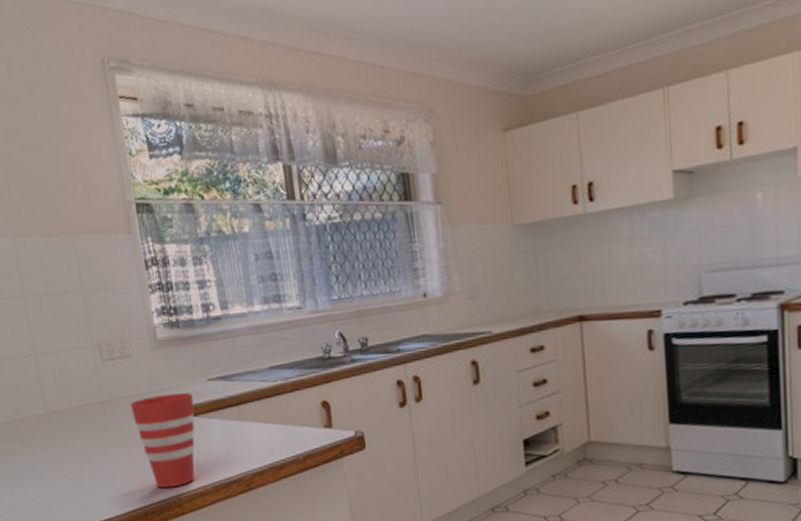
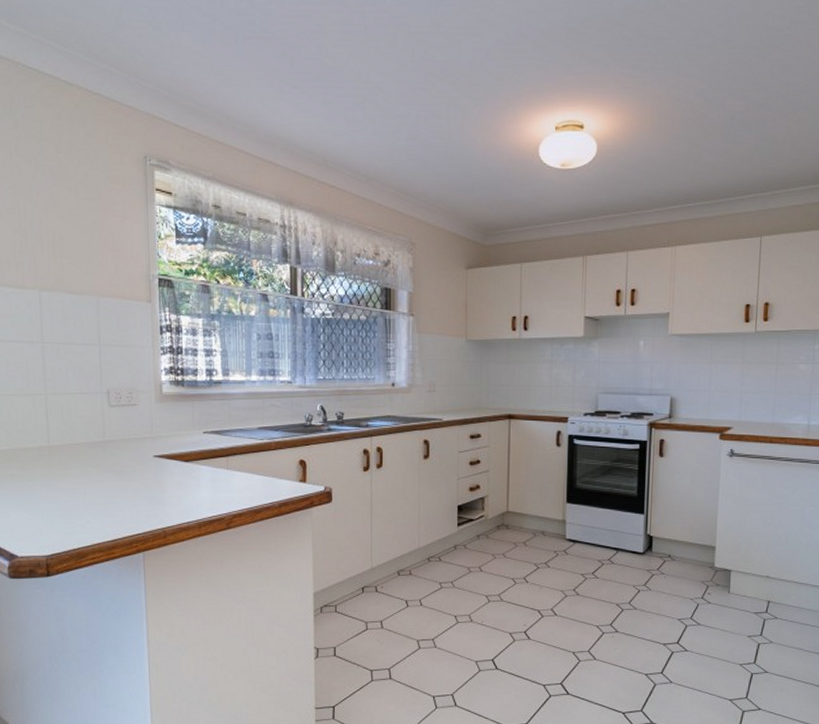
cup: present [130,392,196,489] -> none [130,440,188,521]

